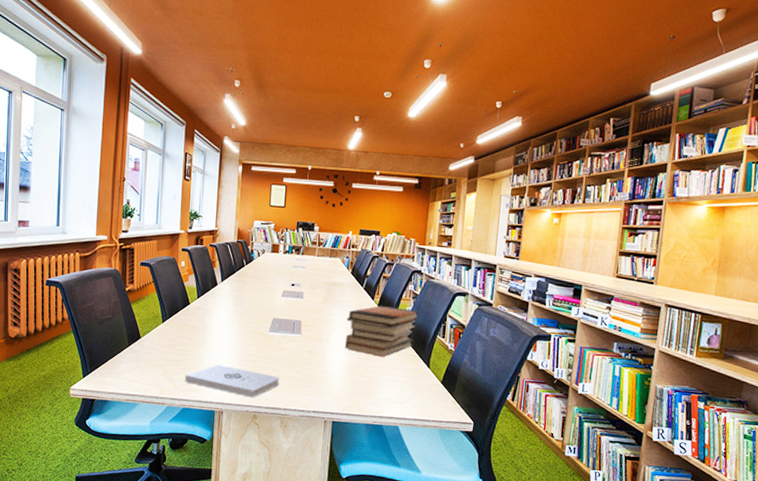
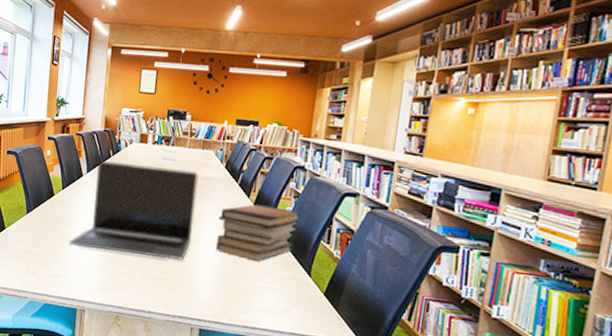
notepad: present [185,364,280,398] -> none [48,260,144,298]
laptop: none [206,270,327,359] -> present [69,161,198,260]

